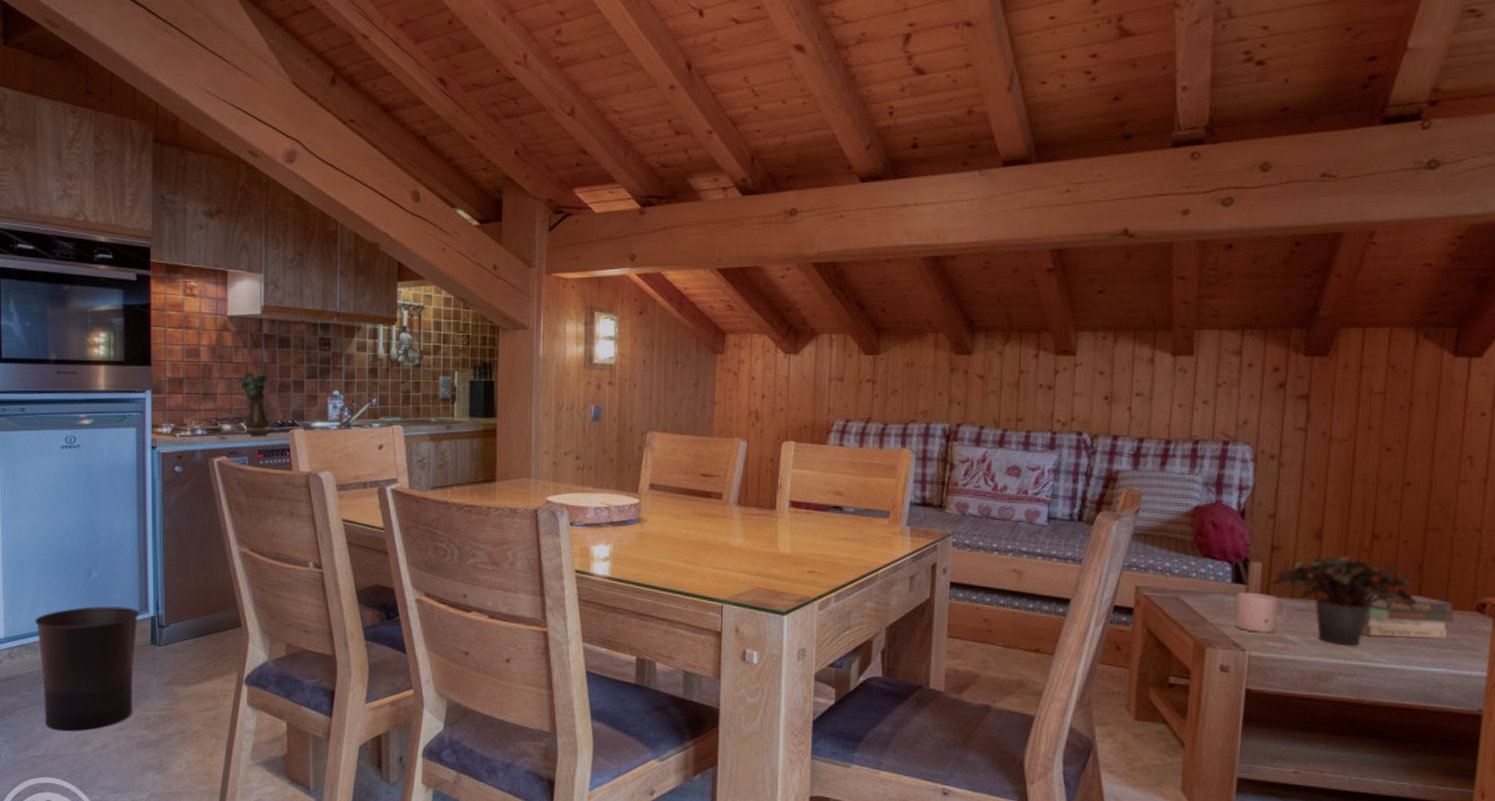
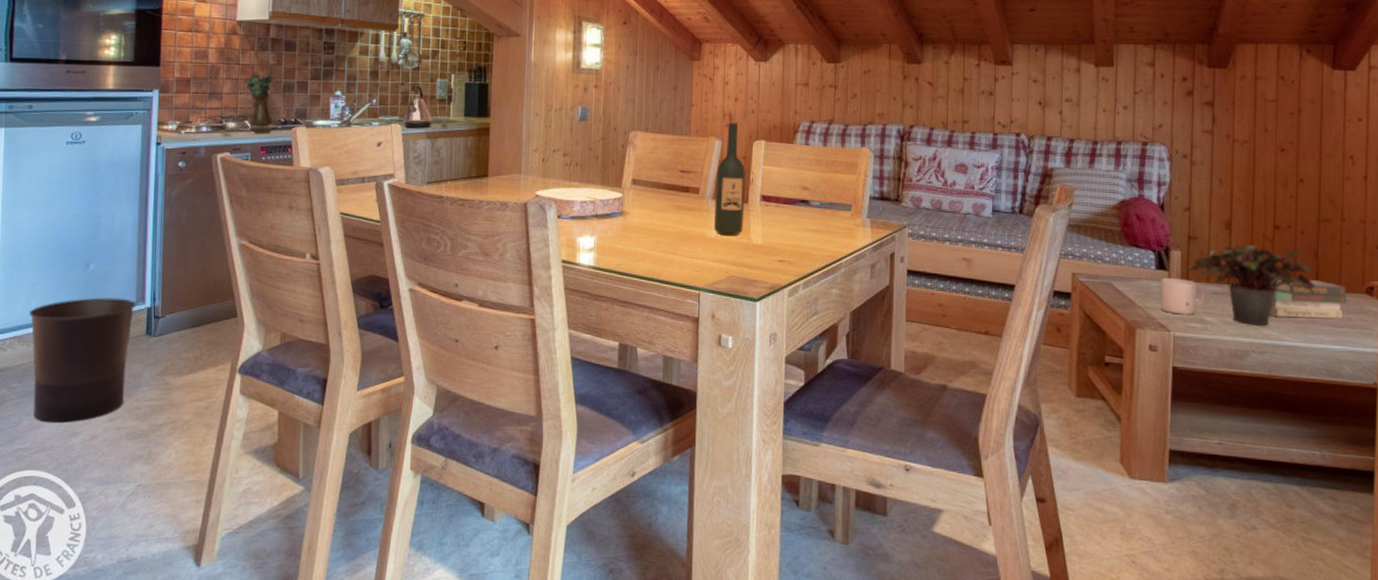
kettle: none [404,381,436,431] -> present [402,83,432,130]
wine bottle: none [739,421,773,545] -> present [714,122,746,236]

